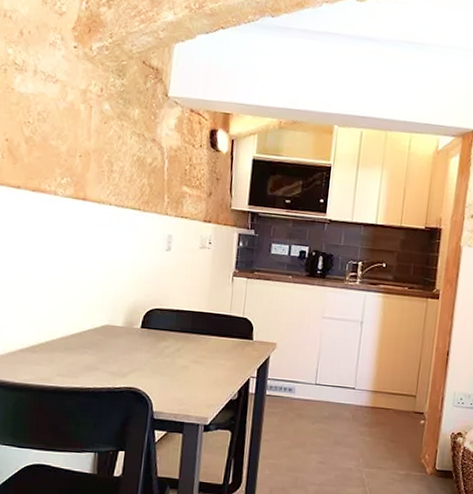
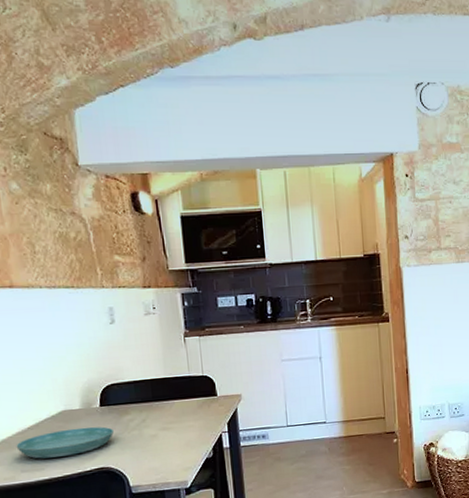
saucer: none [57,343,148,370] -> present [16,426,114,459]

